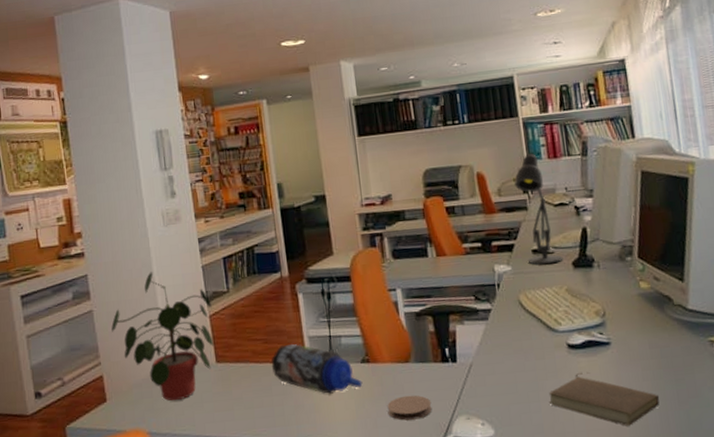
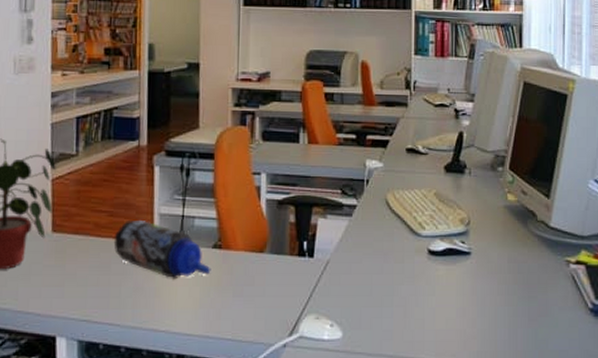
coaster: present [387,395,432,421] -> none [233,288,281,314]
desk lamp: present [514,153,563,265] -> none [398,48,436,165]
book: present [548,371,660,426] -> none [401,280,511,340]

